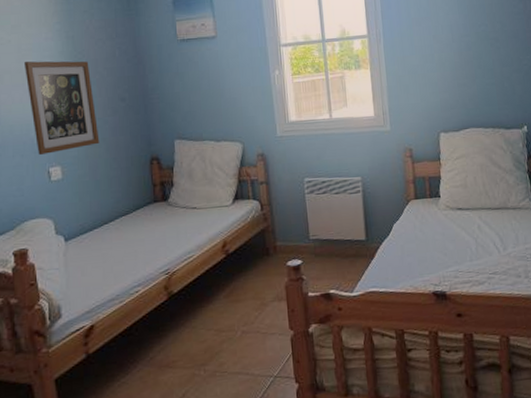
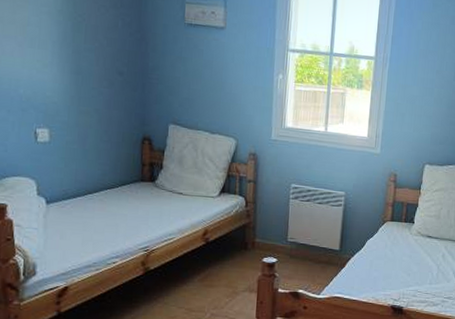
wall art: present [25,61,100,155] -> none [18,13,92,115]

